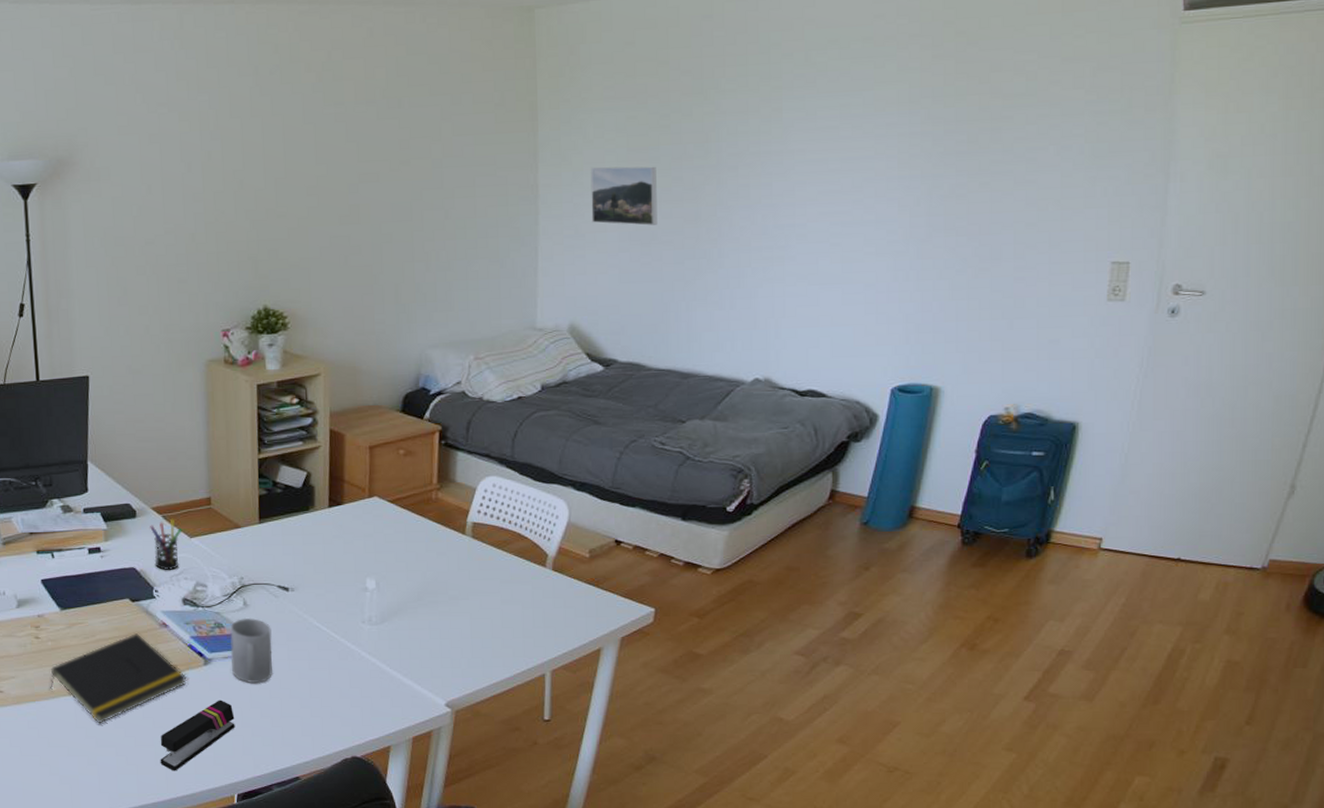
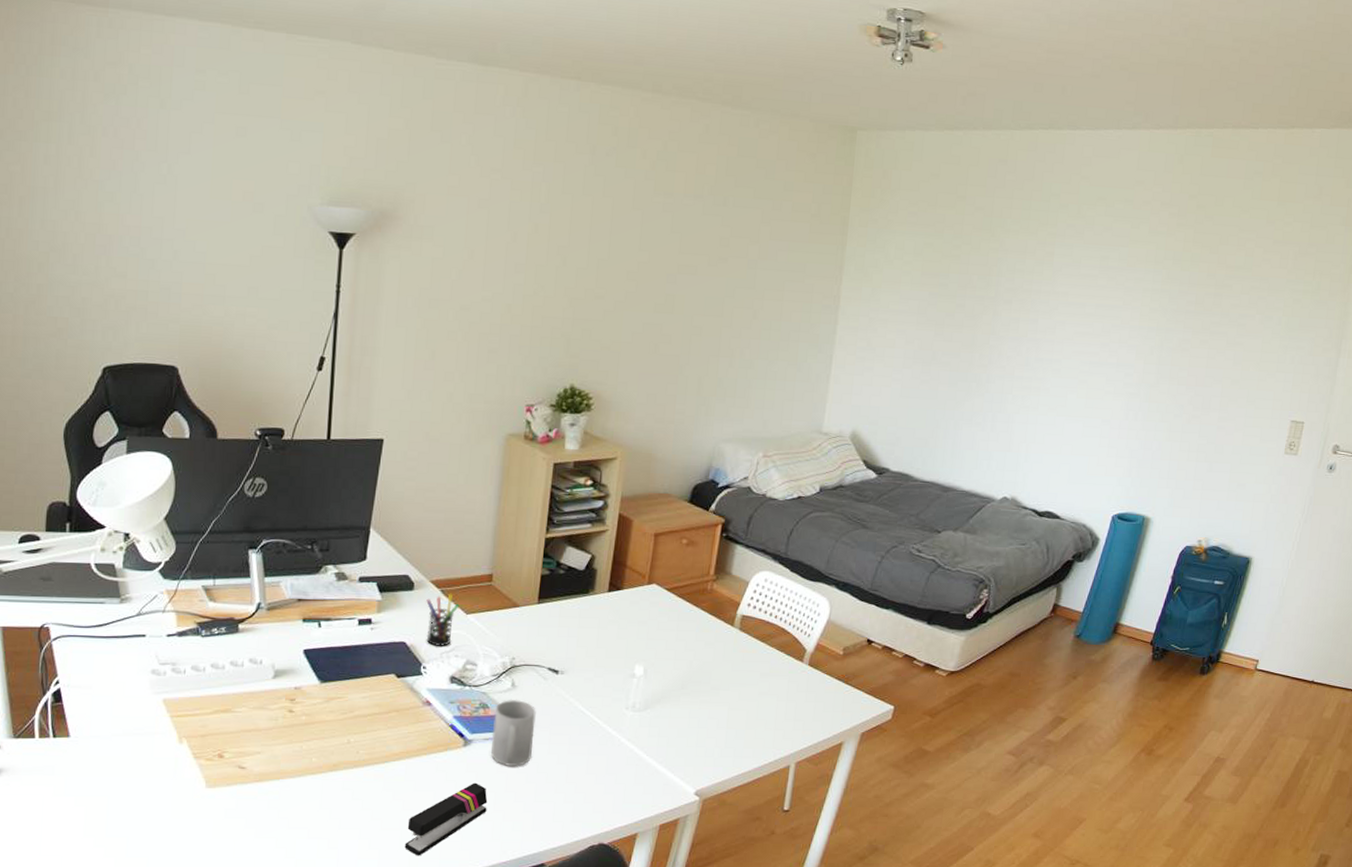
notepad: present [50,632,187,724] -> none [297,710,444,805]
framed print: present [590,166,658,226] -> none [883,285,944,346]

